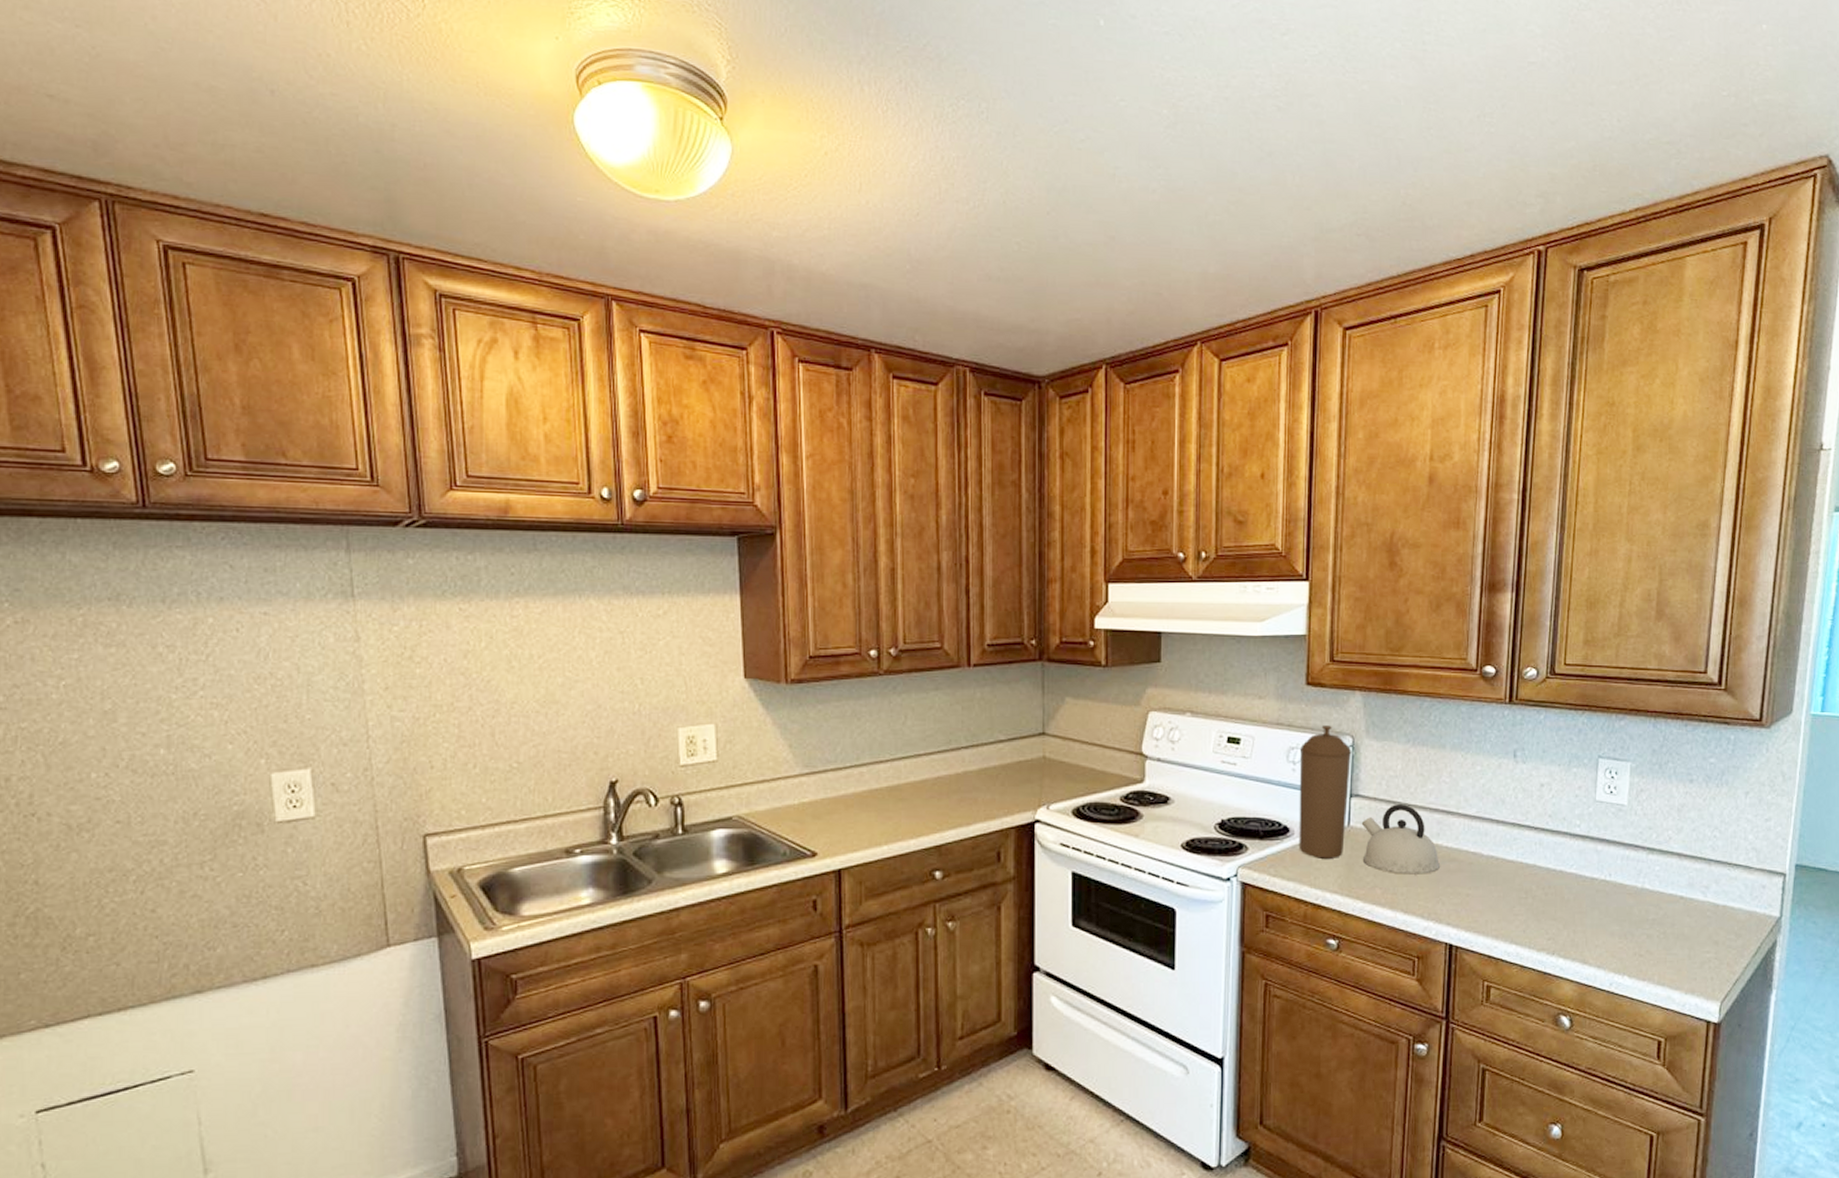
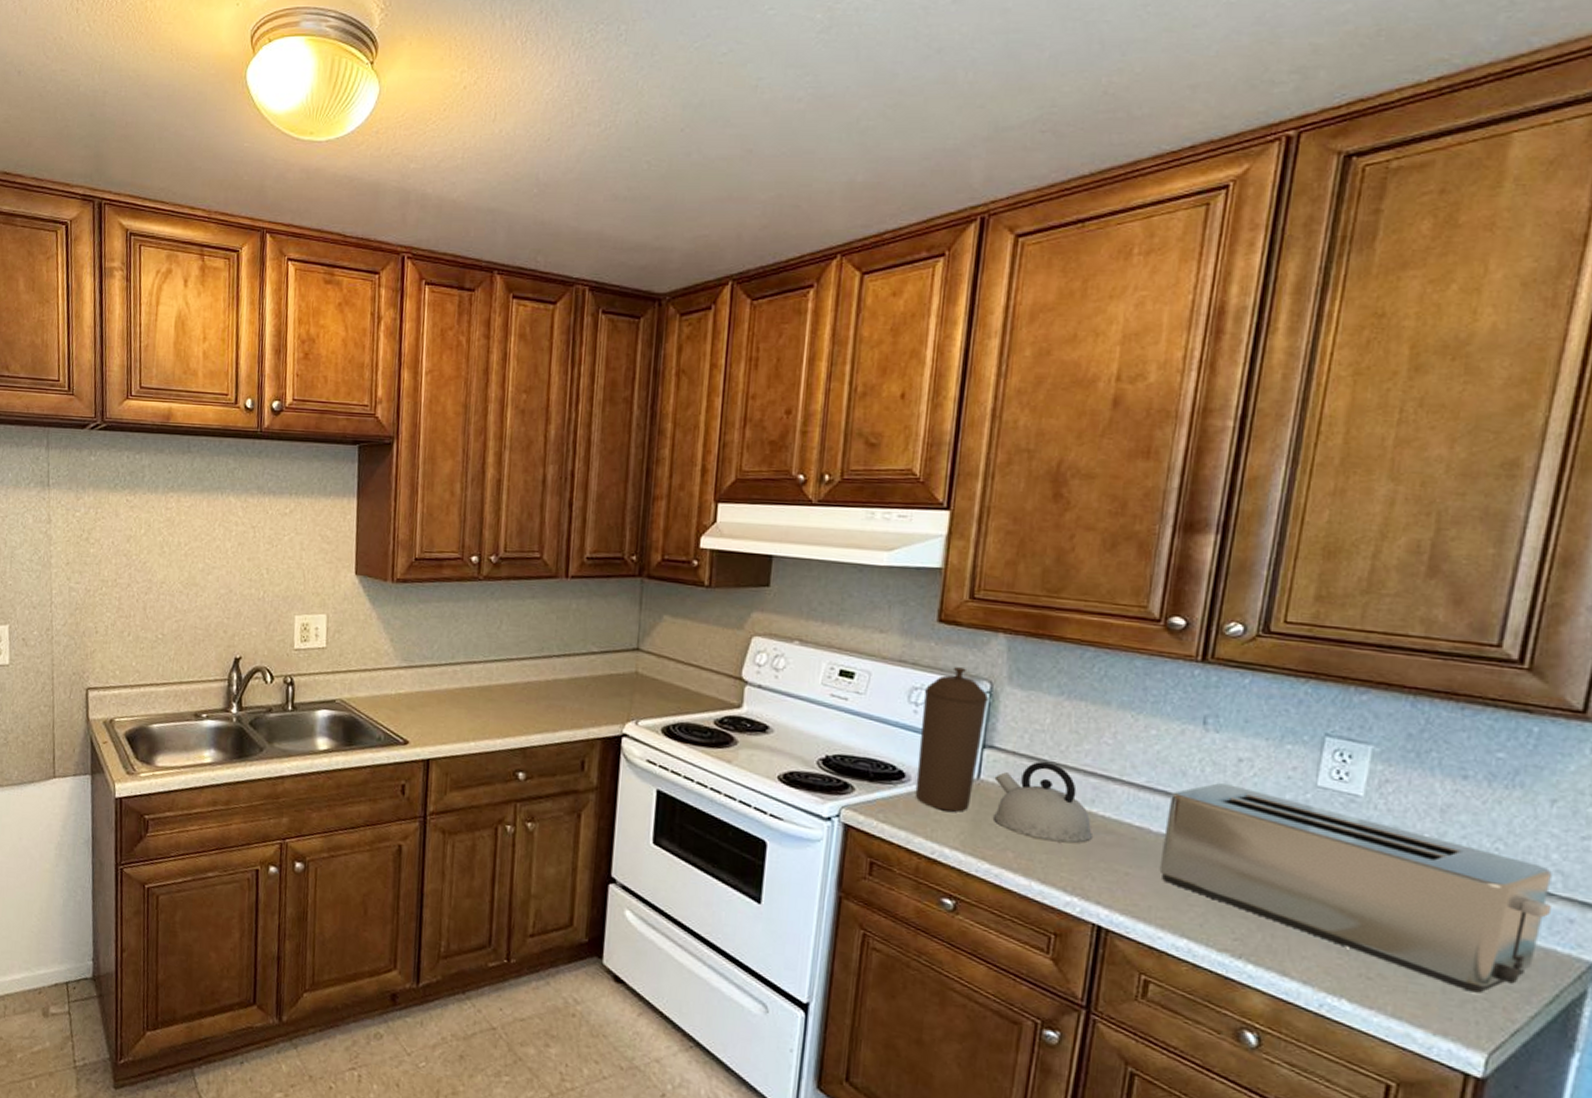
toaster: none [1491,807,1751,955] -> present [1159,783,1552,993]

